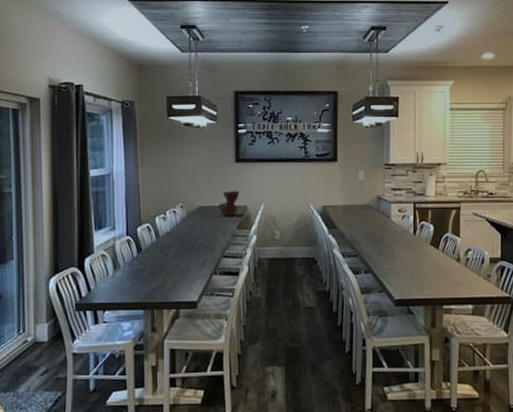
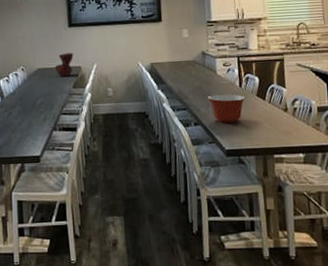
mixing bowl: none [380,241,419,272] -> present [207,94,246,123]

